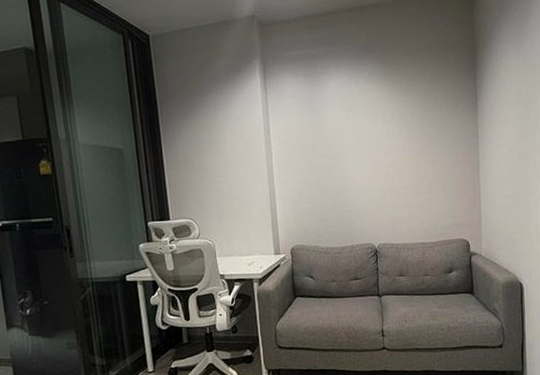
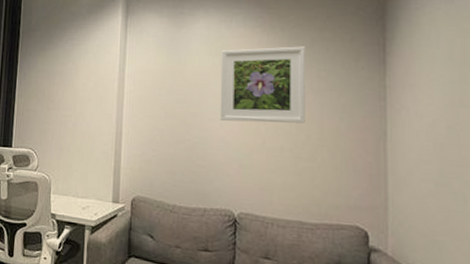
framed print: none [353,97,423,169] -> present [219,46,305,123]

